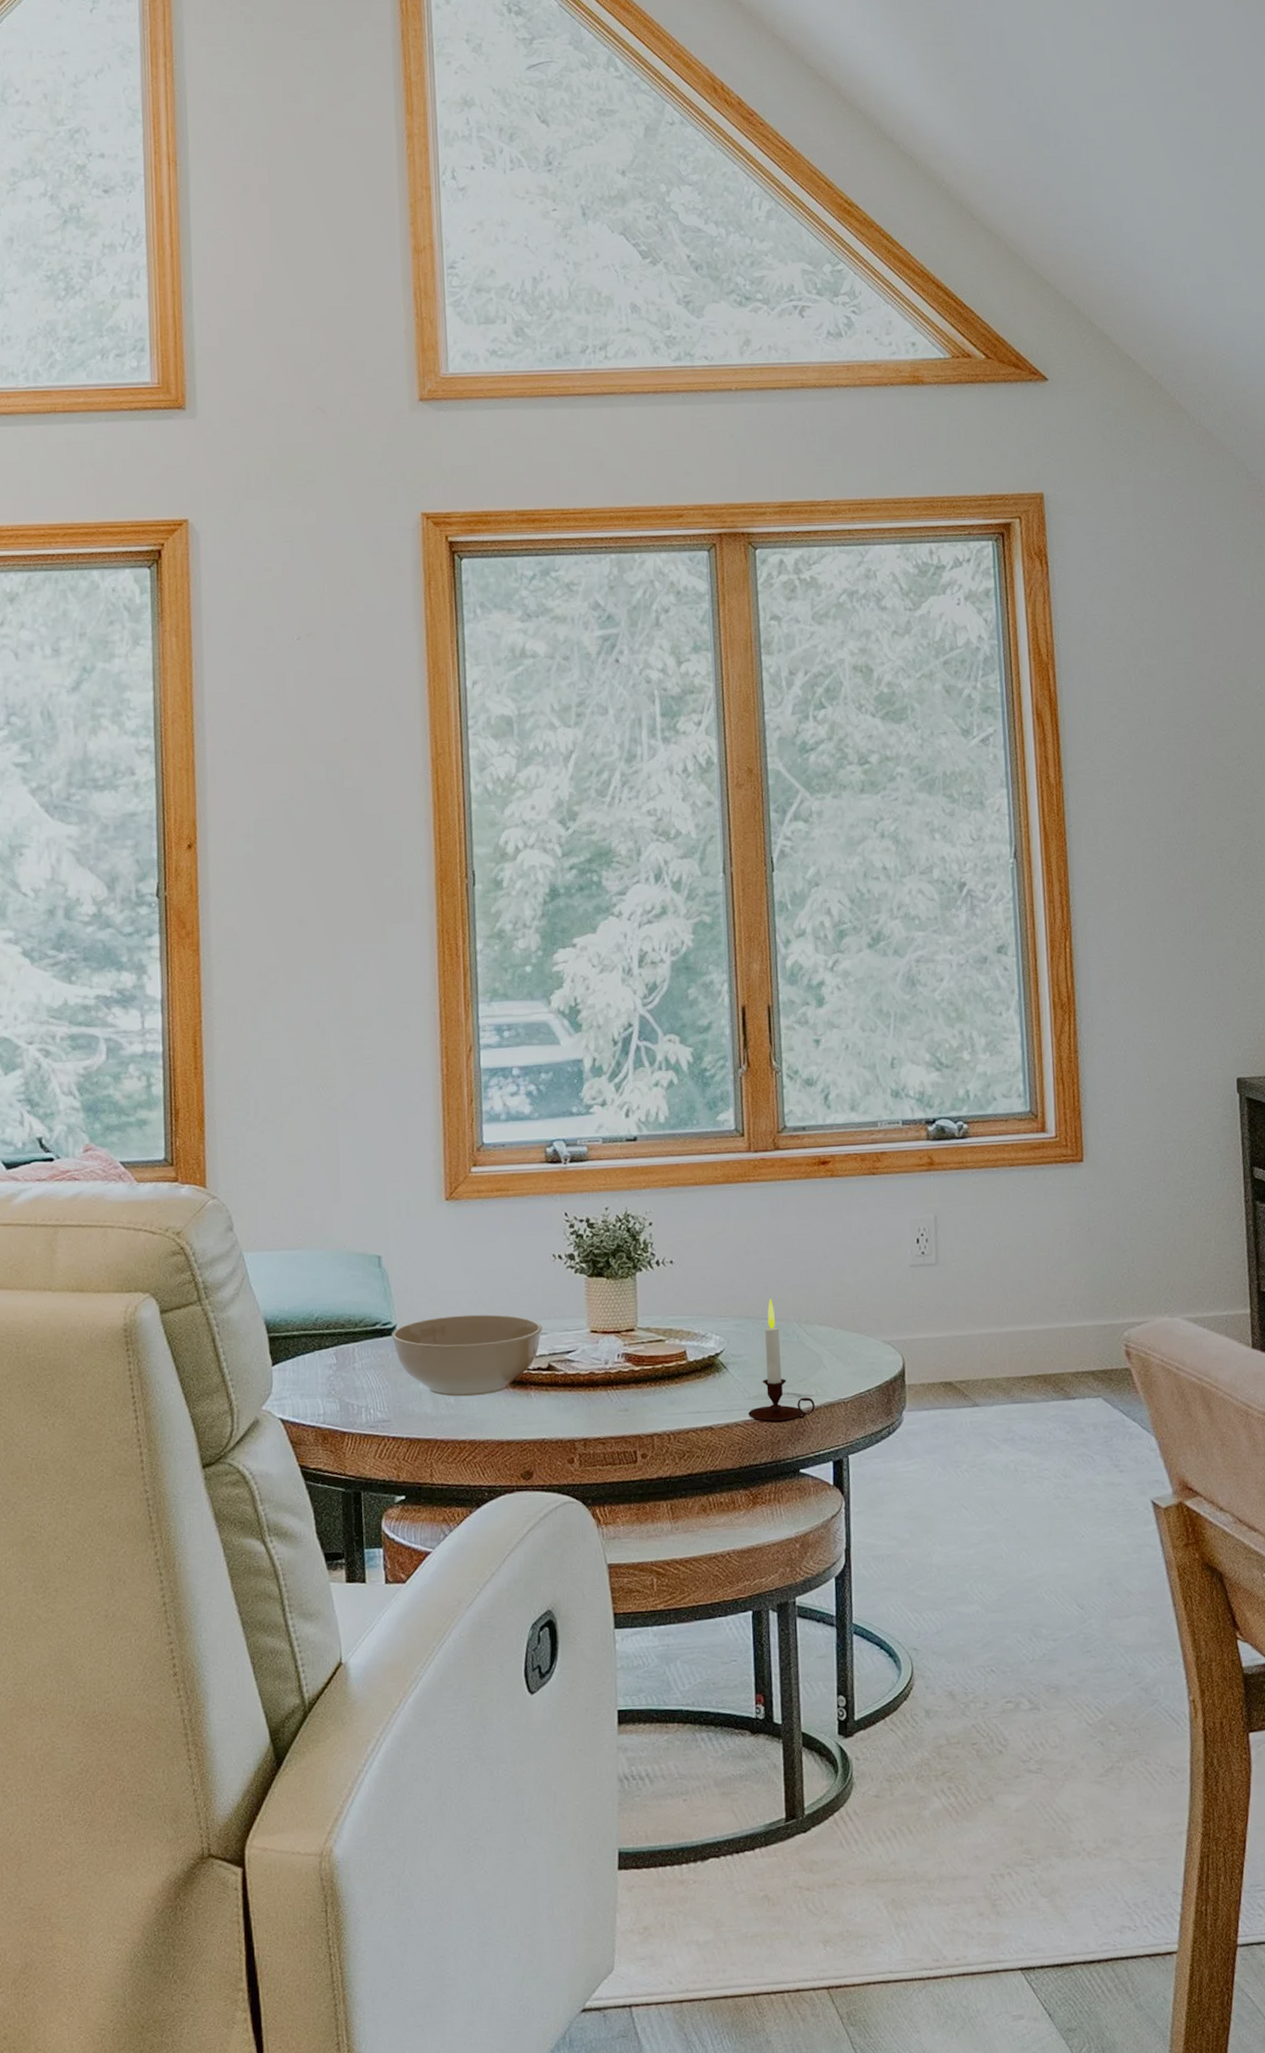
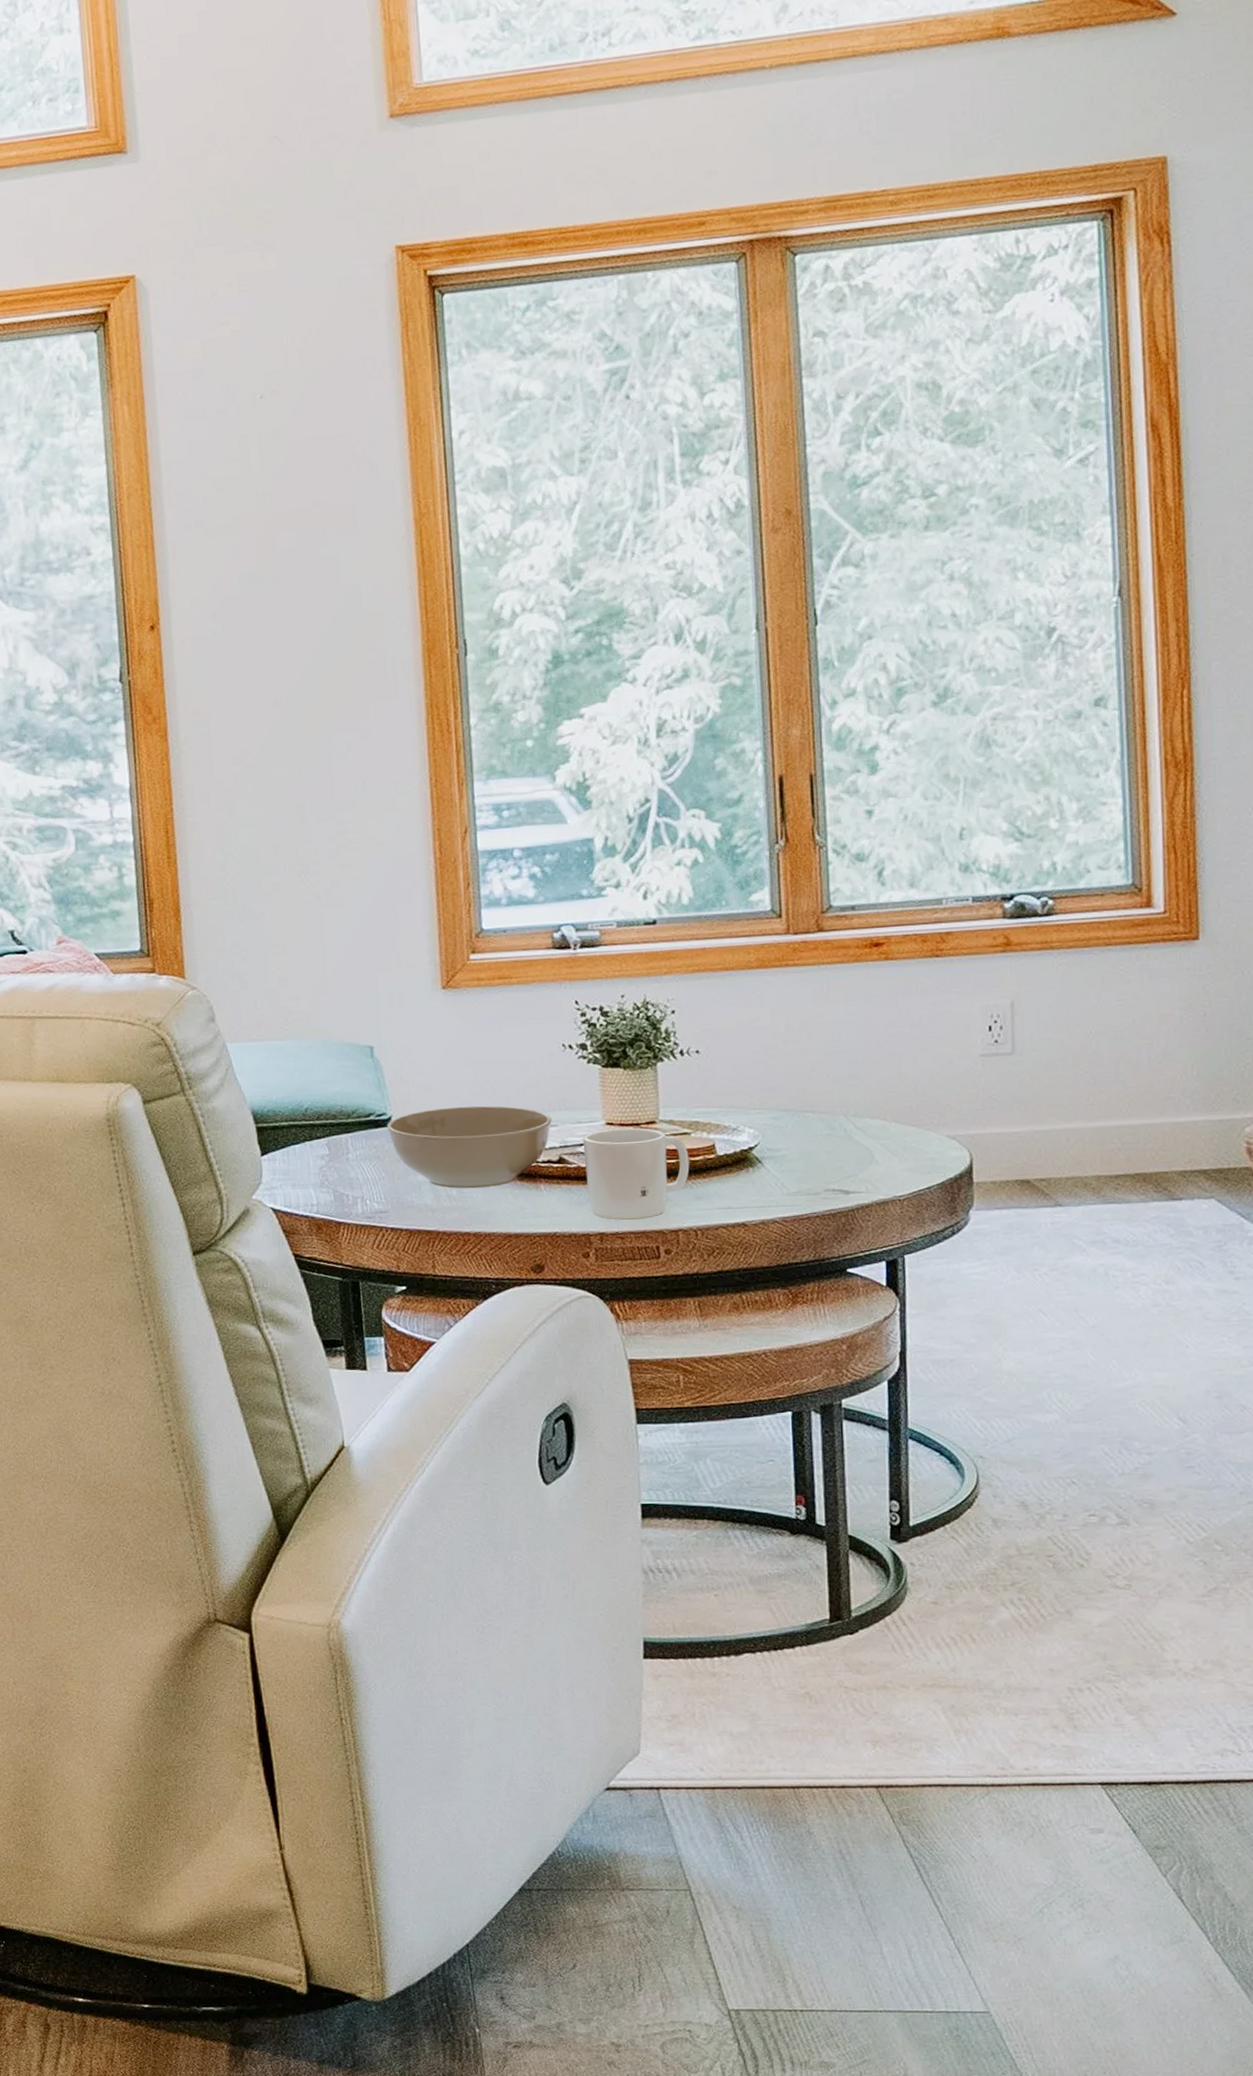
mug: none [569,1335,664,1426] -> present [582,1127,690,1220]
candle: present [748,1299,815,1424] -> none [787,1090,865,1221]

